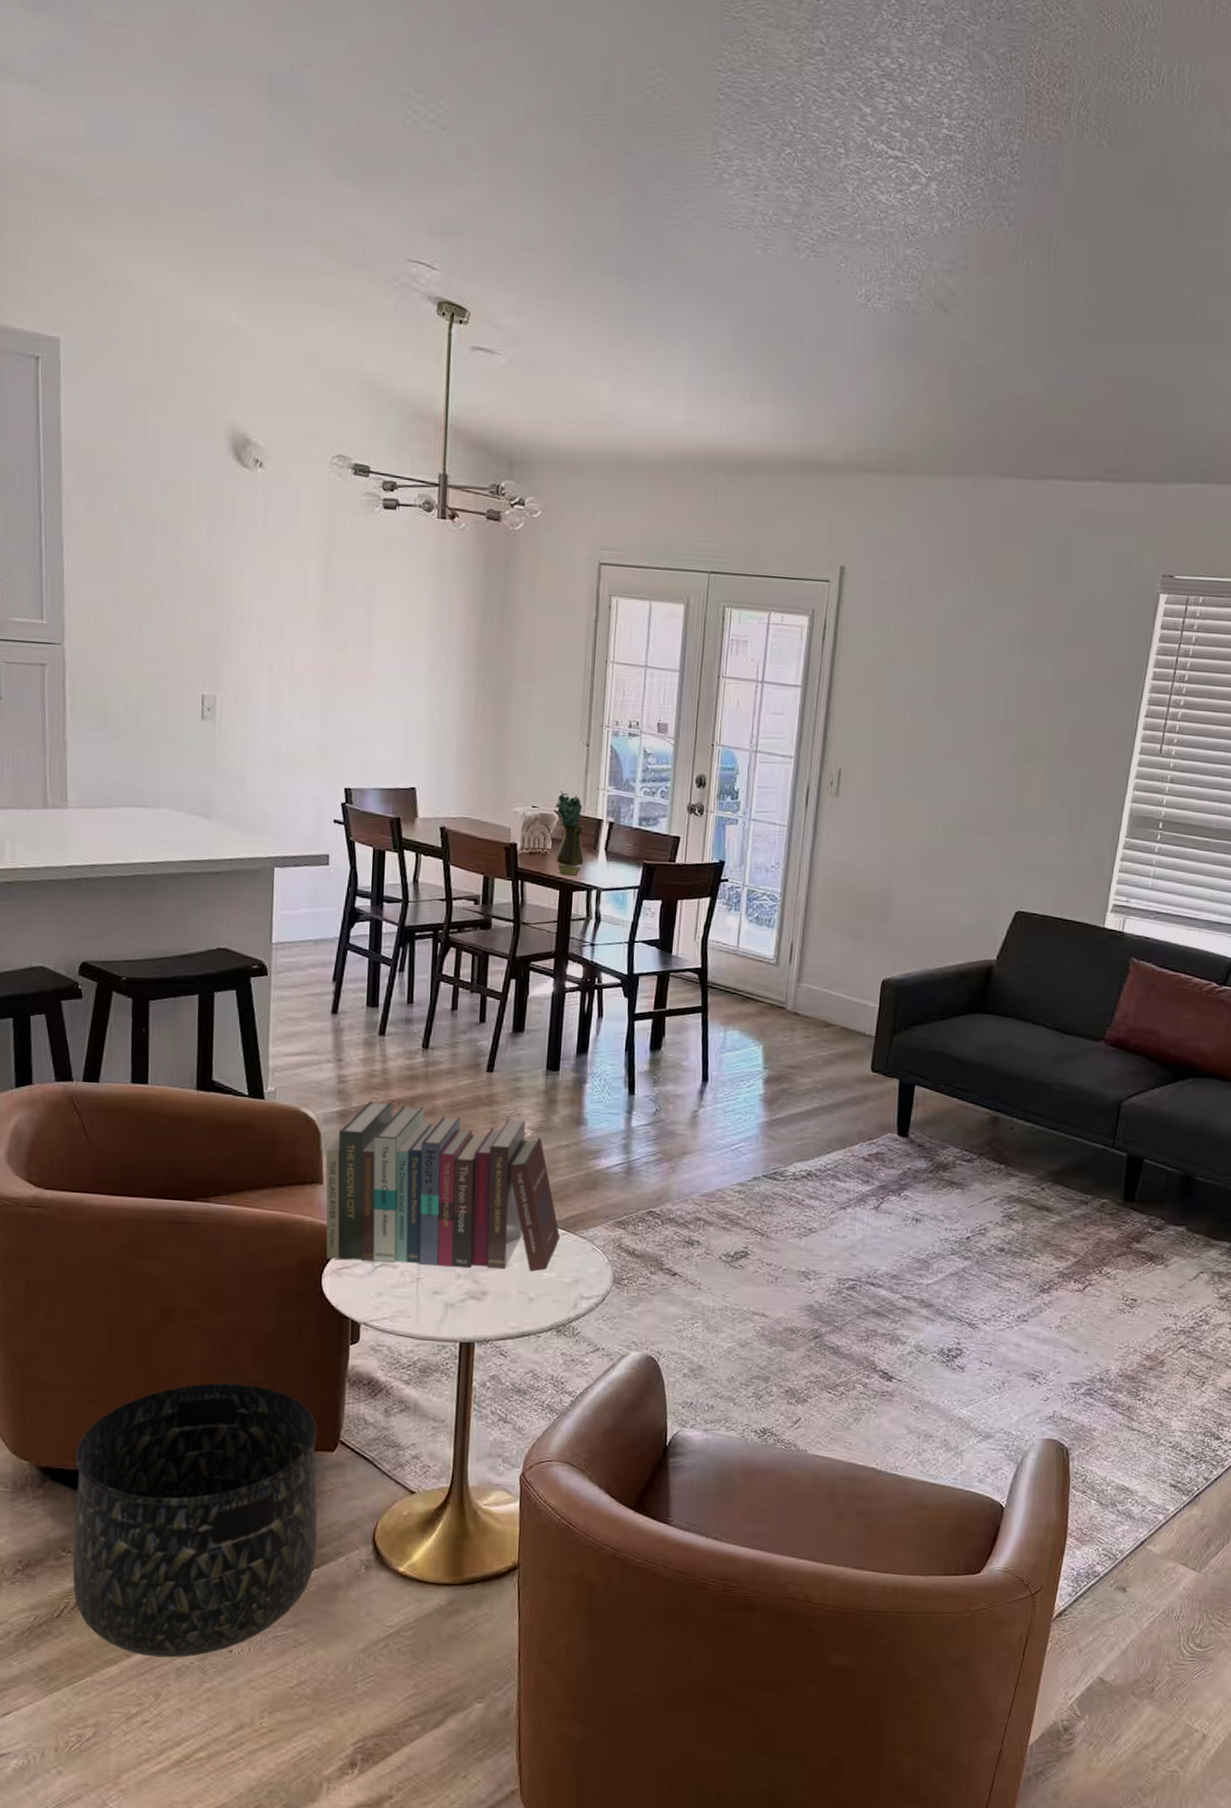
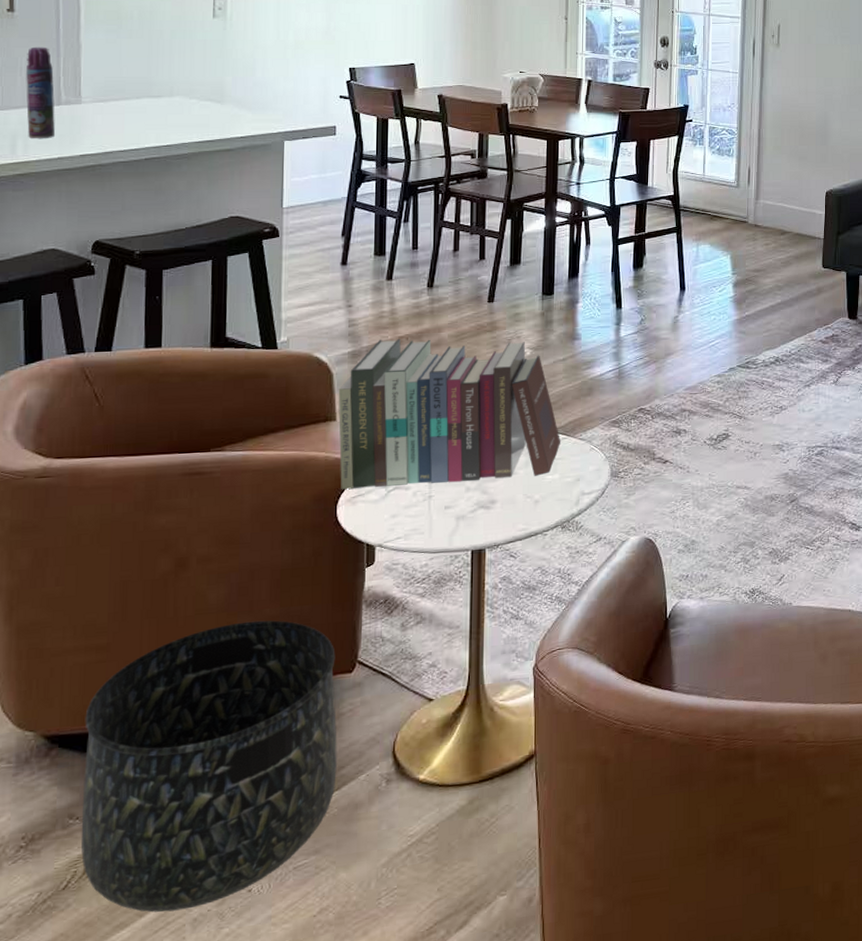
whipped cream can: none [13,740,43,846] -> present [26,46,56,139]
vase: present [555,791,584,876] -> none [540,57,567,127]

